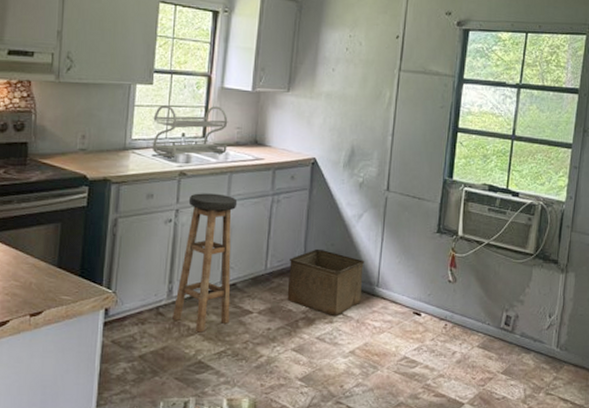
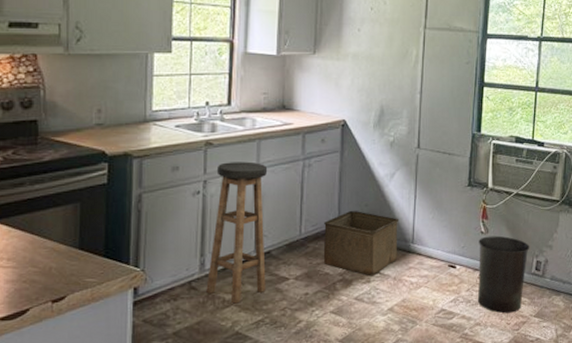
dish rack: present [152,105,228,158] -> none [174,72,255,128]
waste bin: none [442,285,500,367] -> present [477,235,530,313]

